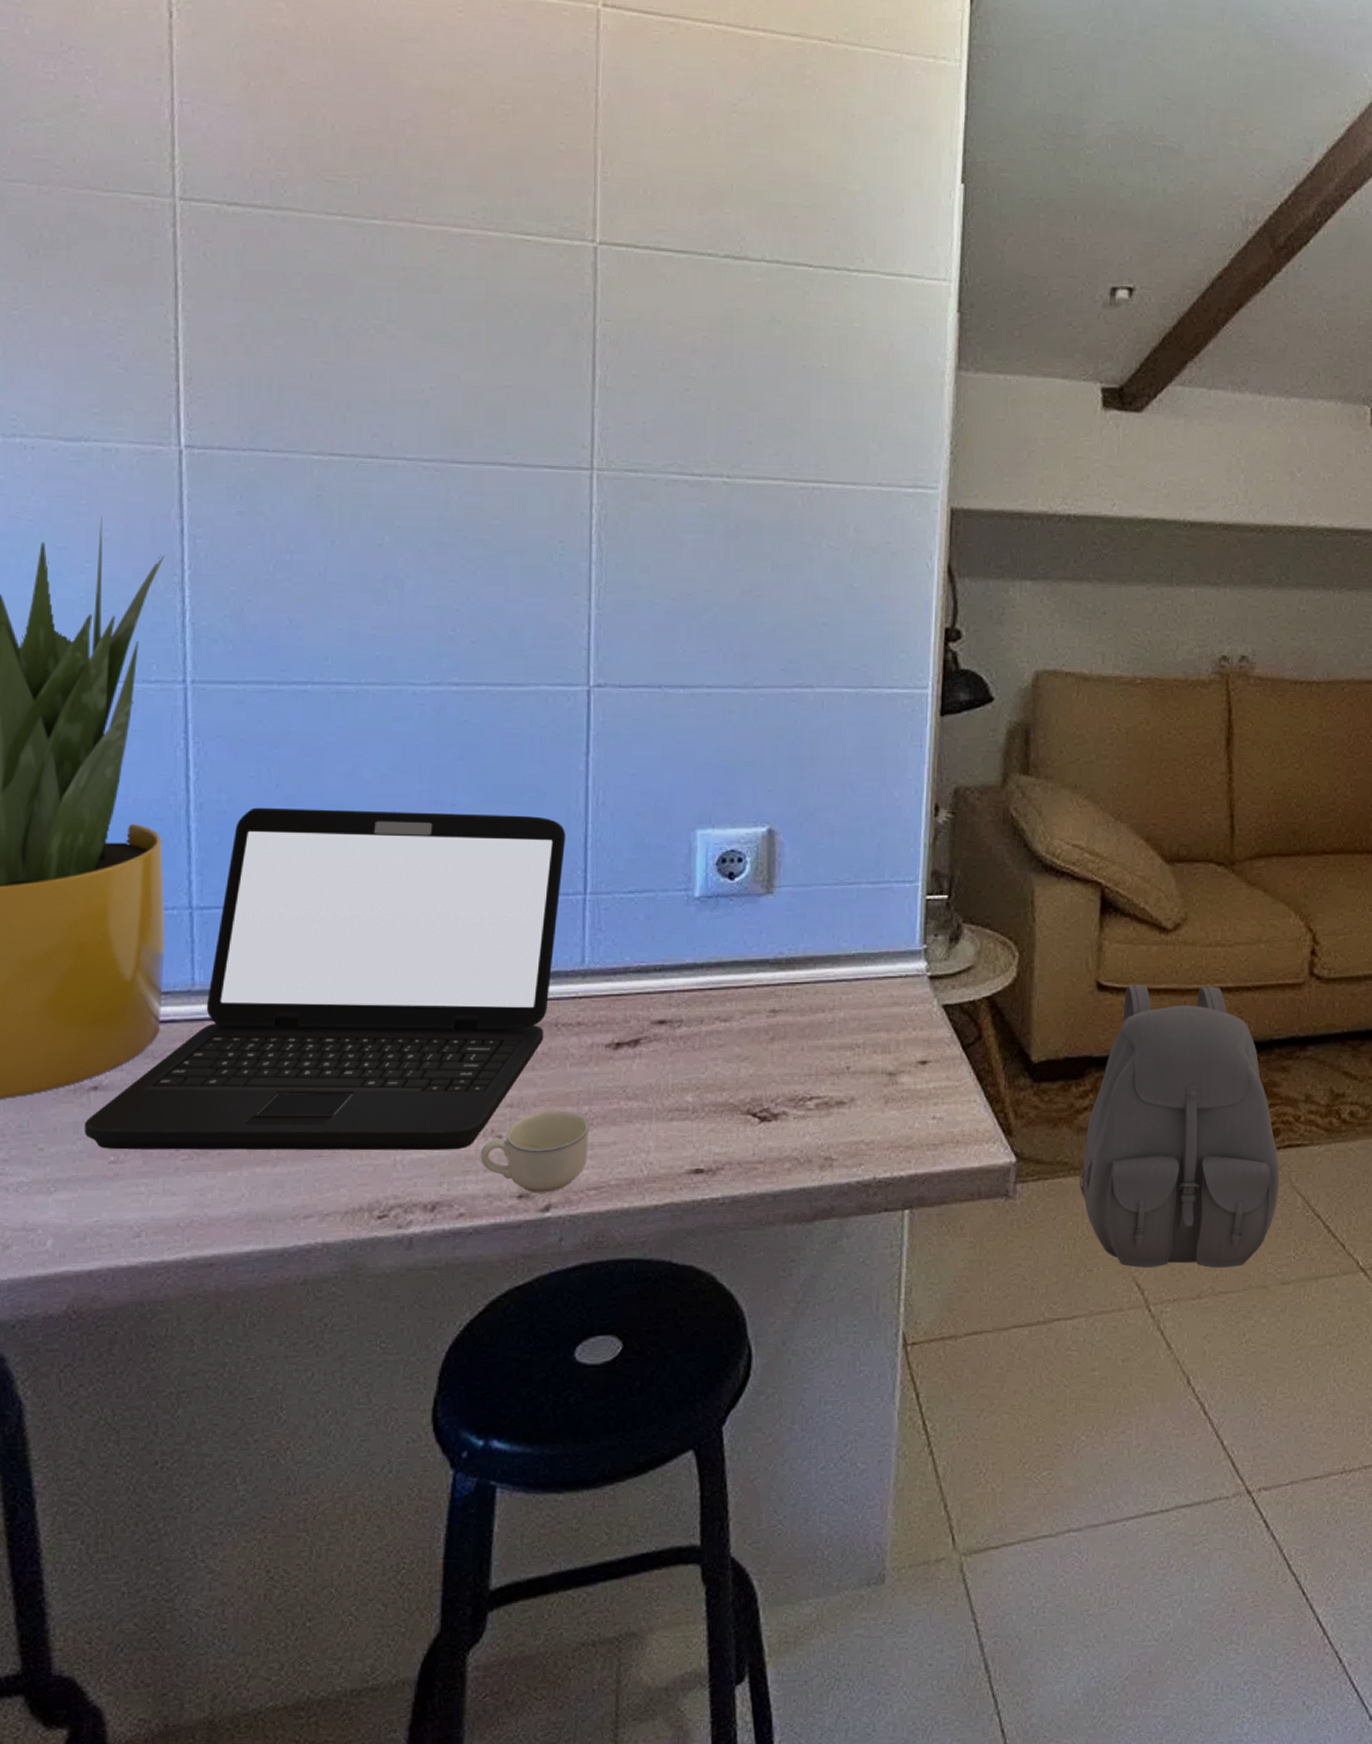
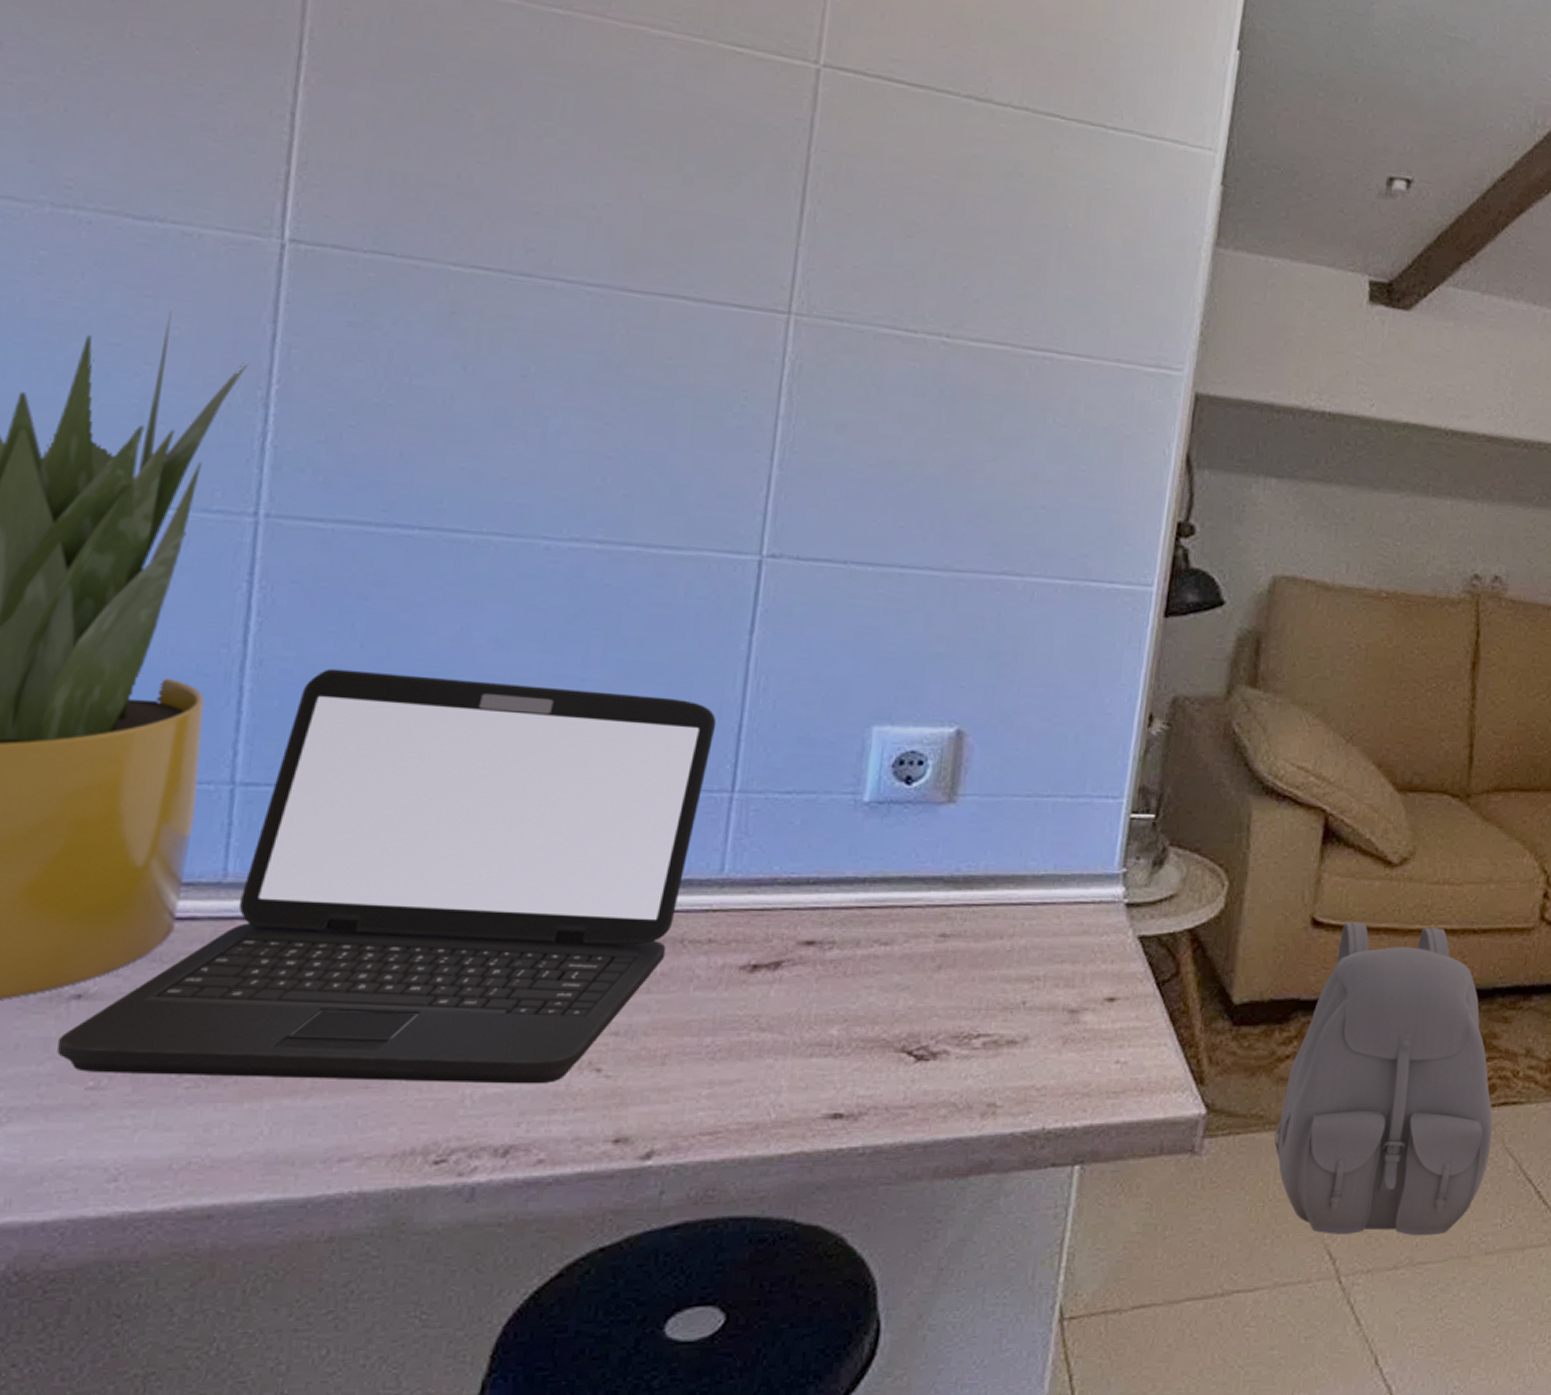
cup: present [480,1110,590,1193] -> none [571,1041,711,1138]

